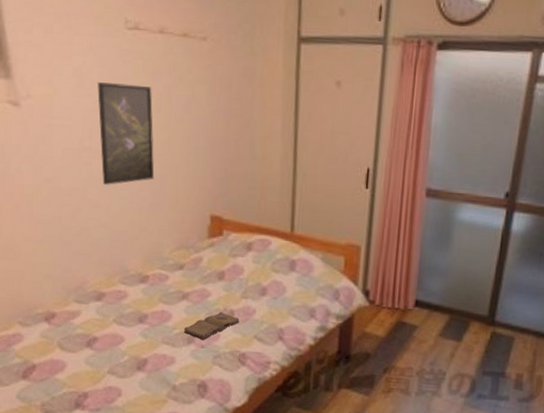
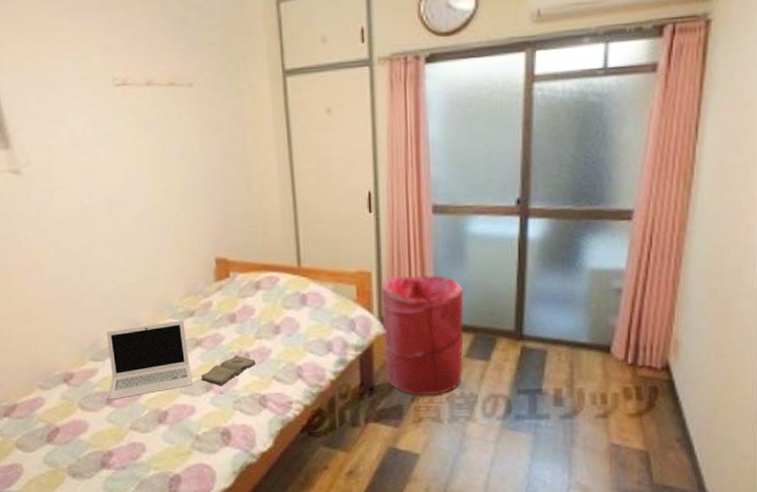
laptop: none [89,271,176,344] -> present [107,319,194,401]
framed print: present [97,82,155,185] -> none [92,138,156,240]
laundry hamper: none [362,252,446,369] -> present [381,276,464,396]

